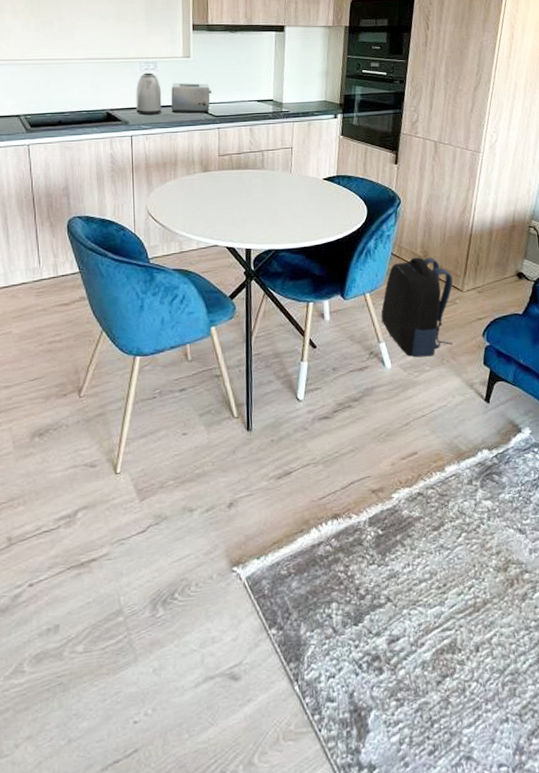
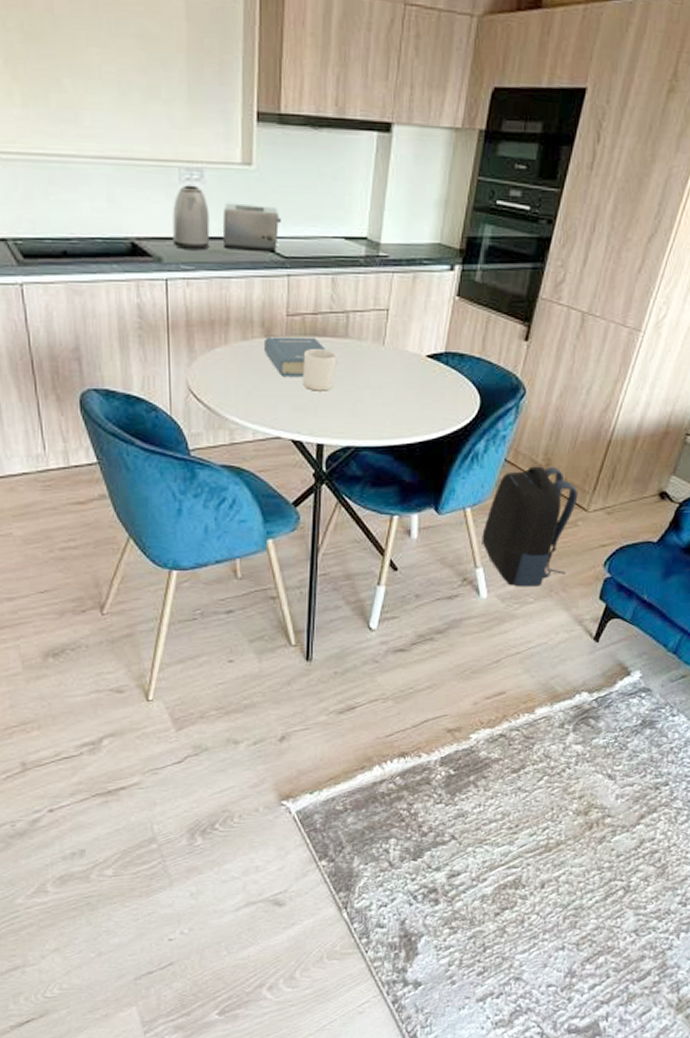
hardback book: none [202,170,249,201] -> present [263,337,326,378]
mug: none [232,178,258,209] -> present [303,349,337,391]

